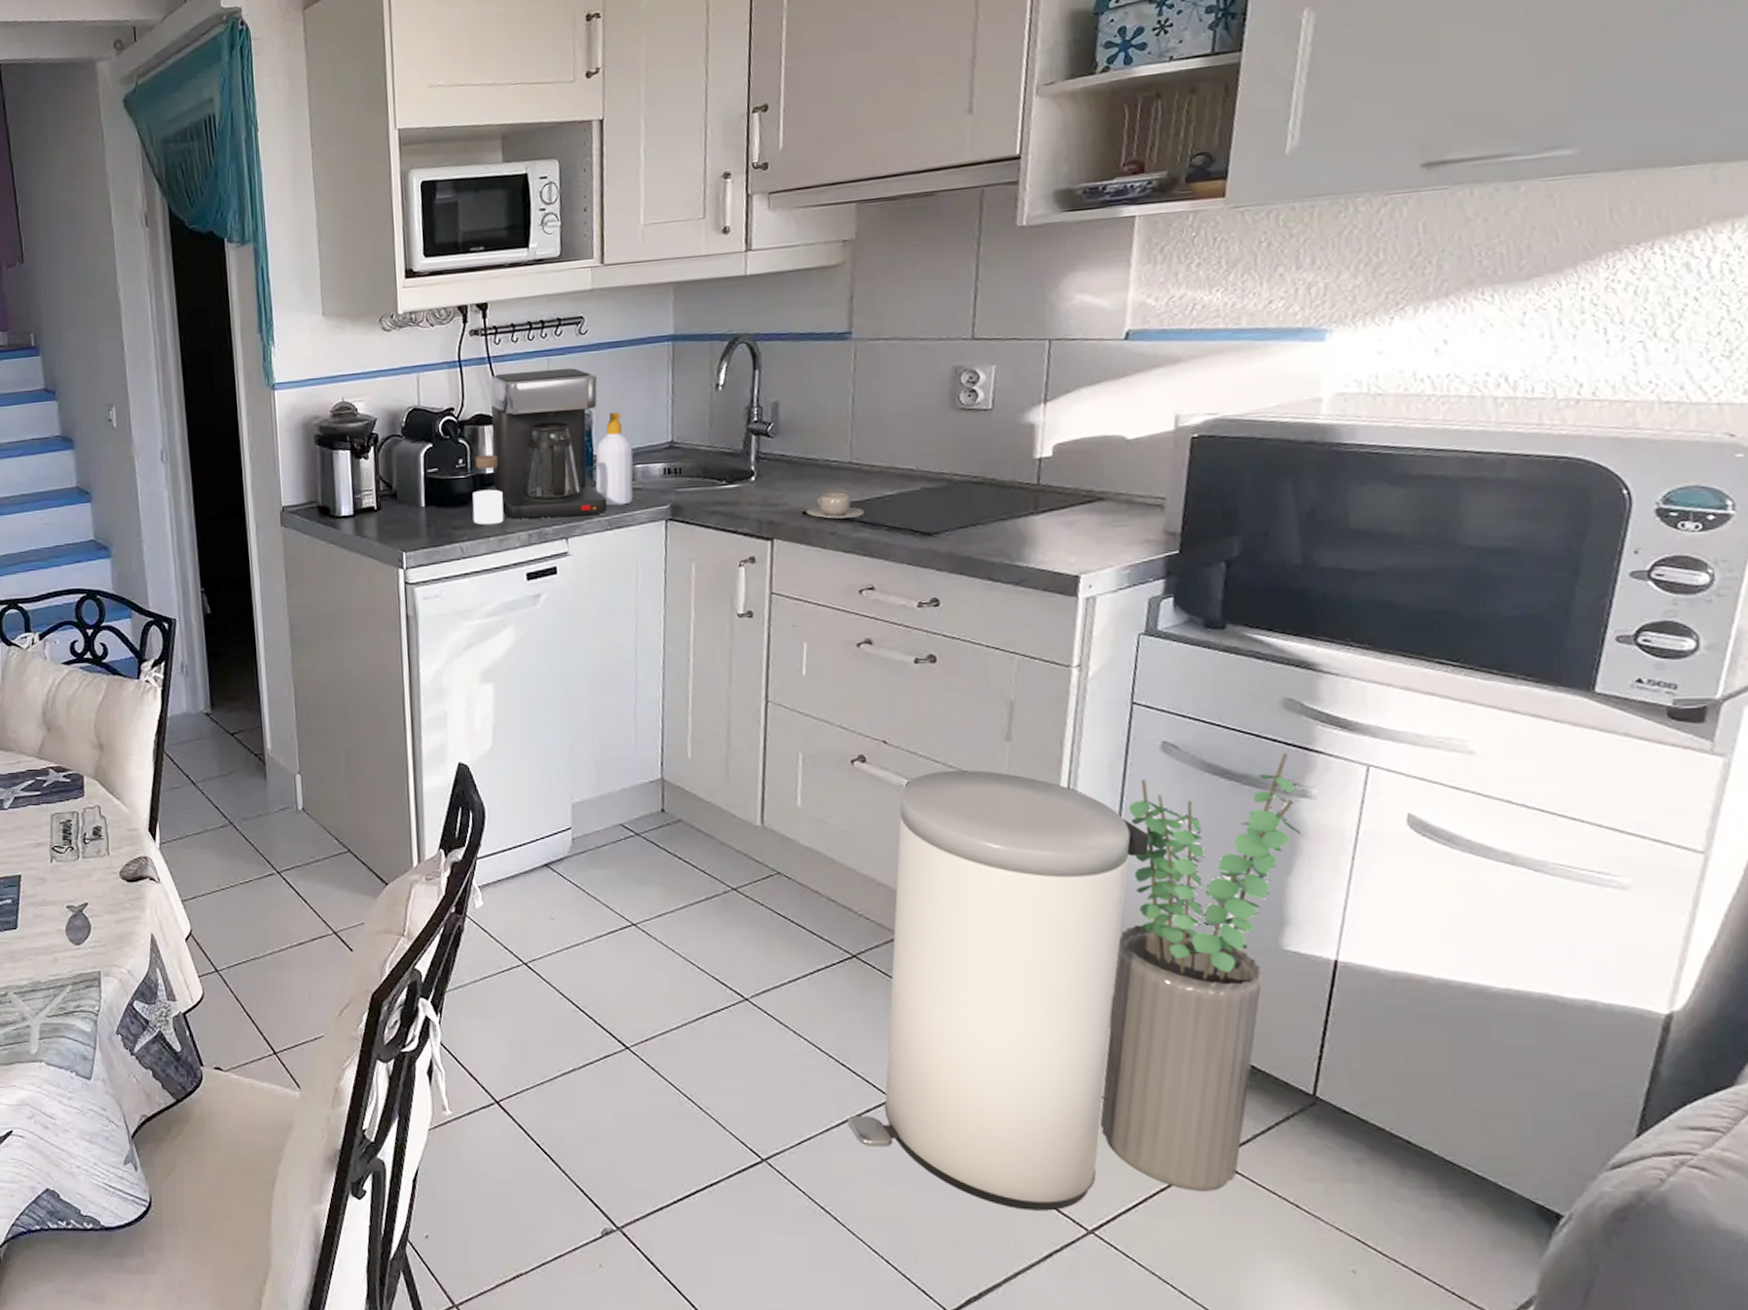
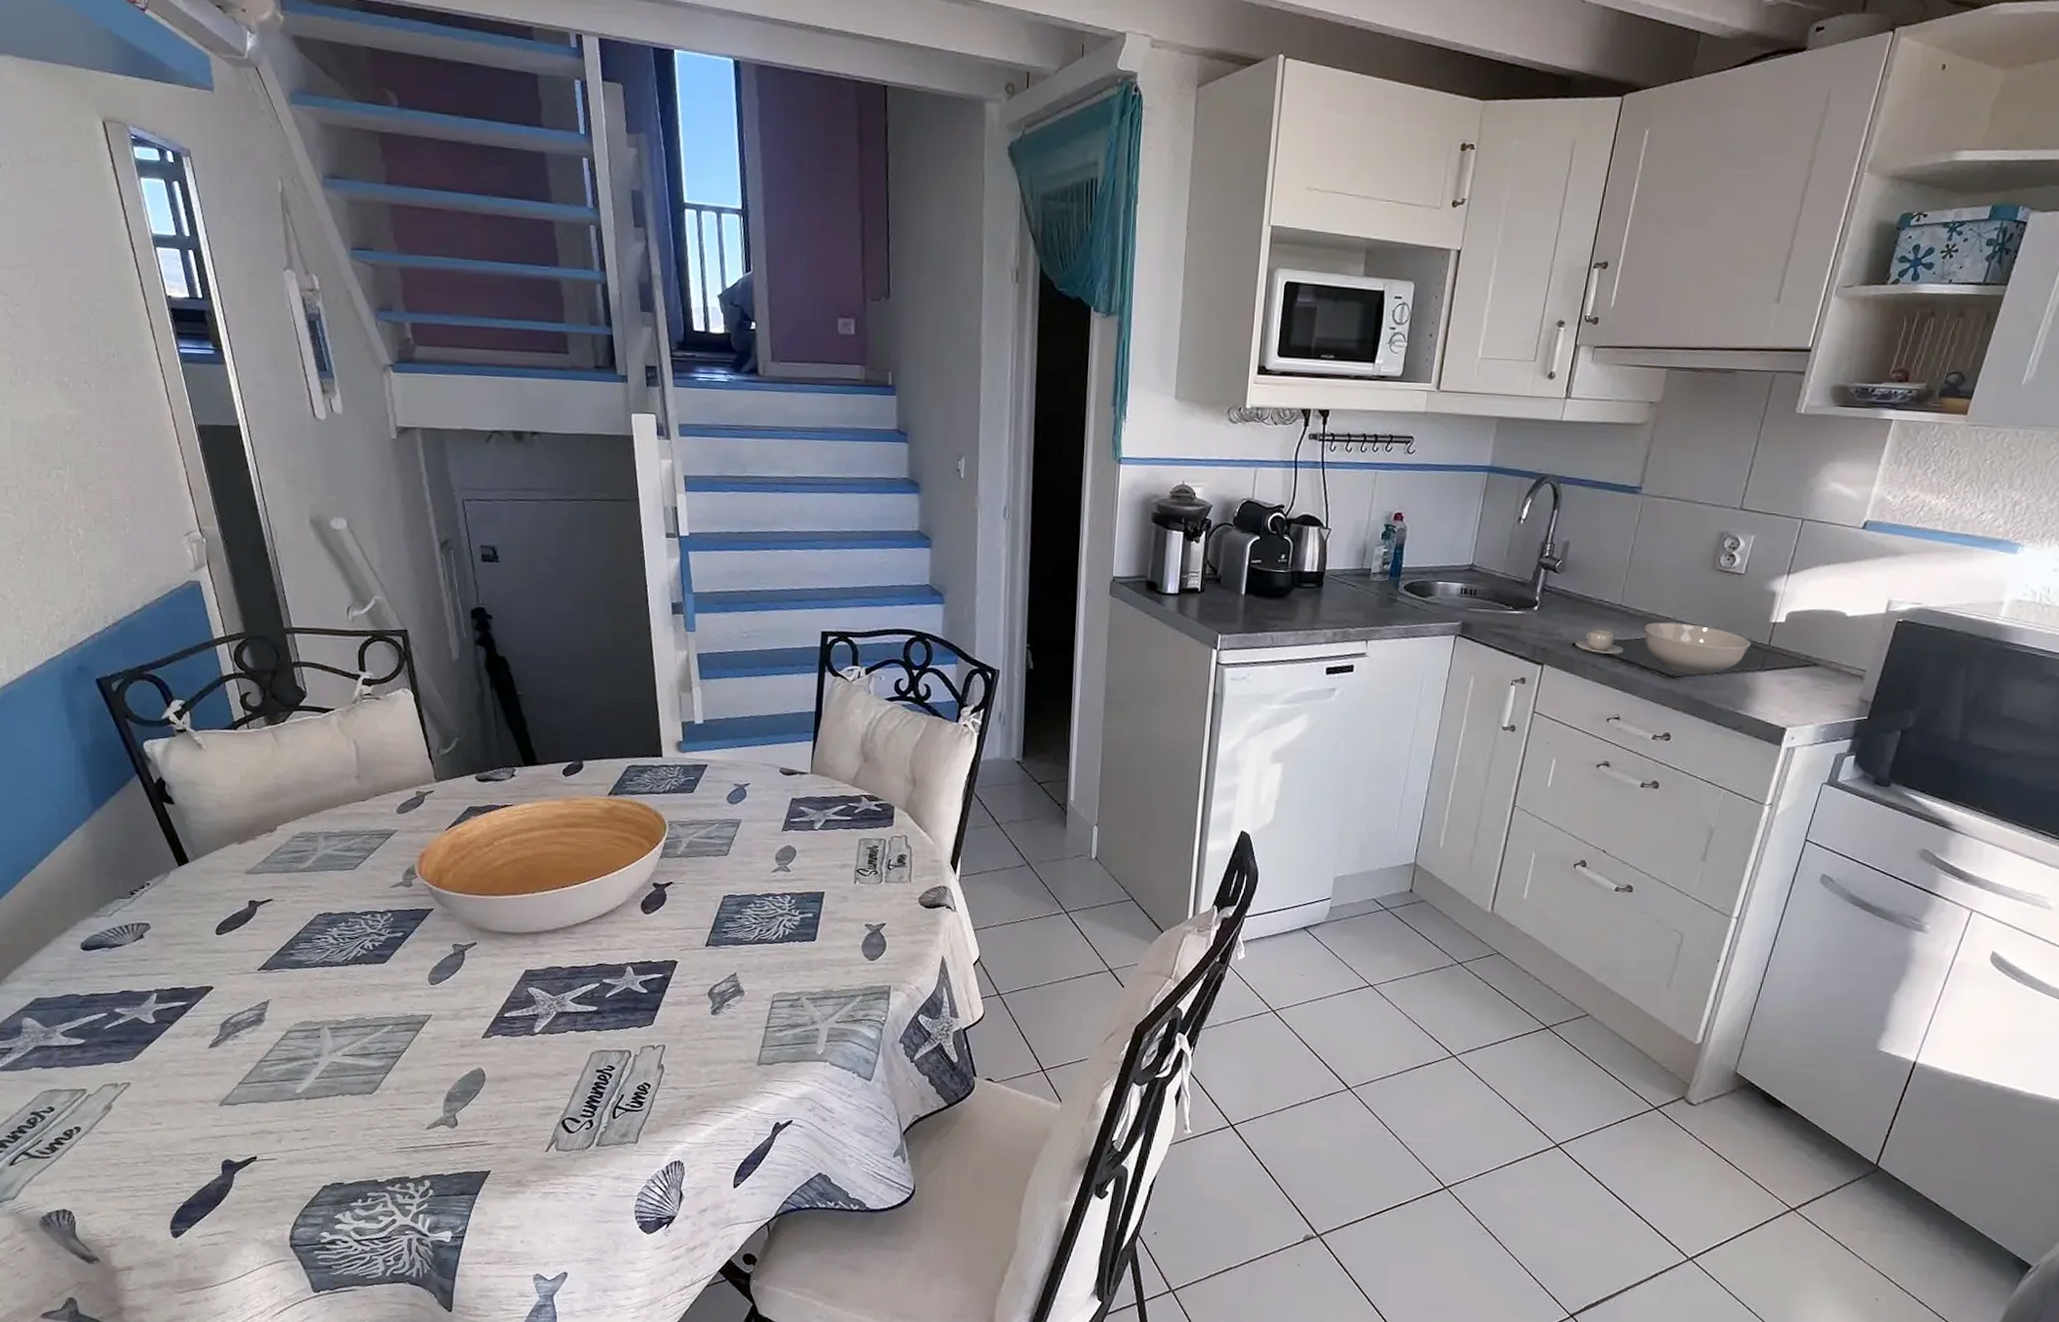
jar: present [472,455,504,525] -> none [1286,554,1317,620]
coffee maker: present [490,368,608,519] -> none [1306,479,1416,622]
soap bottle: present [595,412,633,506] -> none [1399,530,1438,617]
pedal bin: present [847,770,1150,1211] -> none [1517,880,1797,1241]
bowl: none [884,472,1016,529] -> present [1644,622,1751,676]
vase: present [1099,753,1301,1191] -> none [1713,894,1915,1233]

